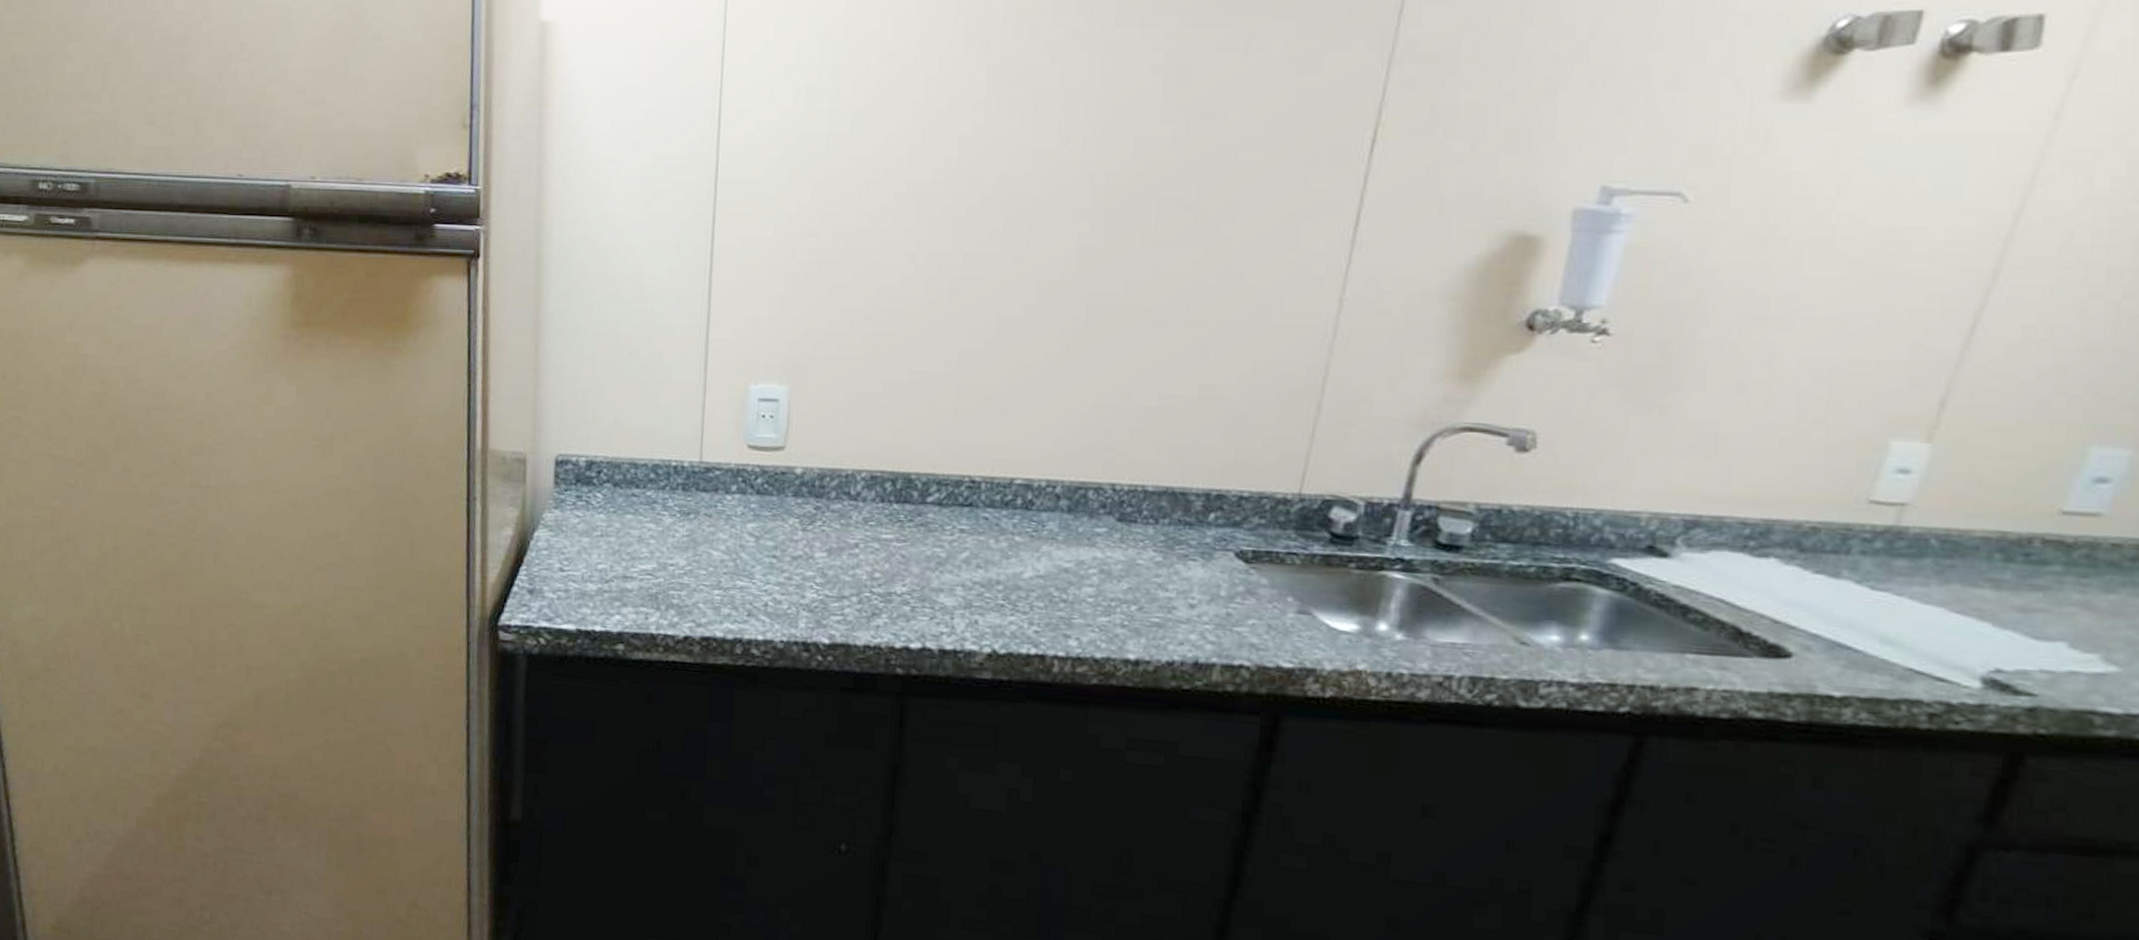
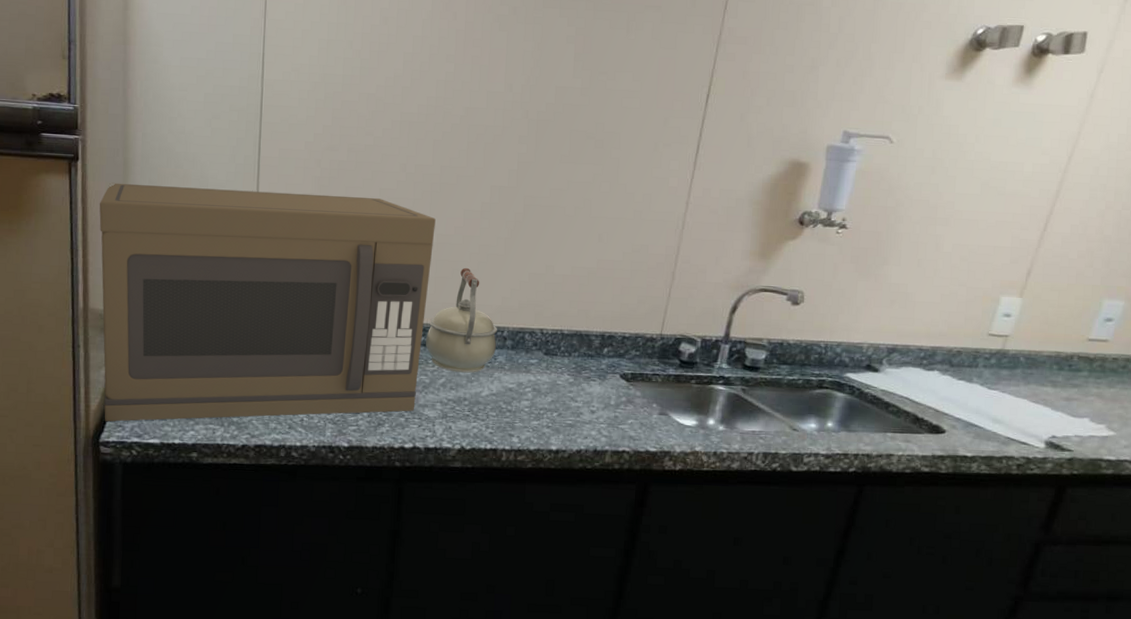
microwave: none [504,285,957,600] -> present [99,182,436,422]
kettle: none [940,395,1047,546] -> present [425,267,498,373]

